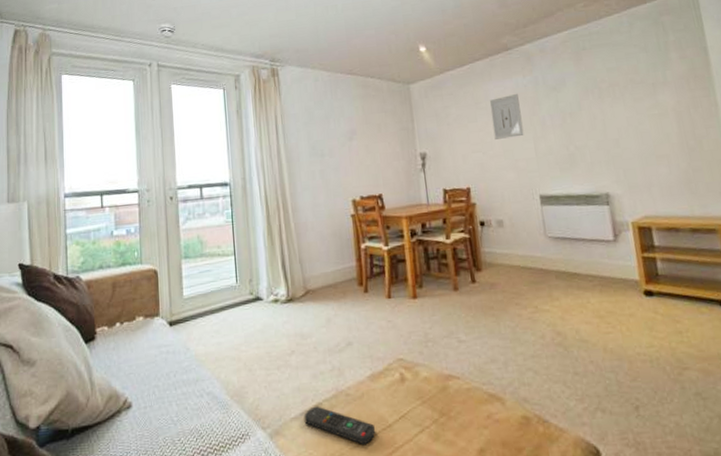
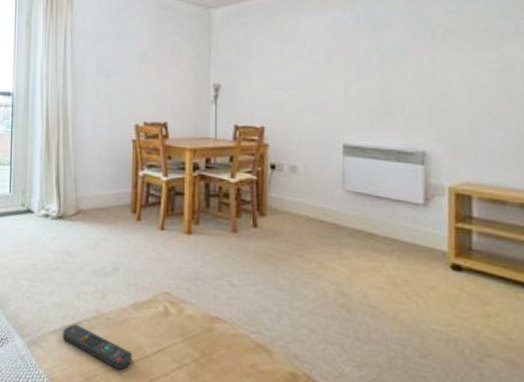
wall art: present [490,93,524,140] -> none [299,29,335,78]

